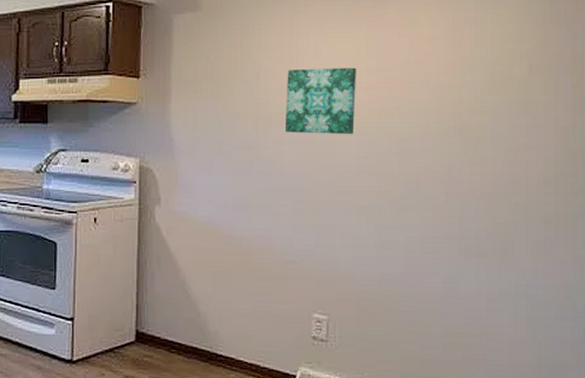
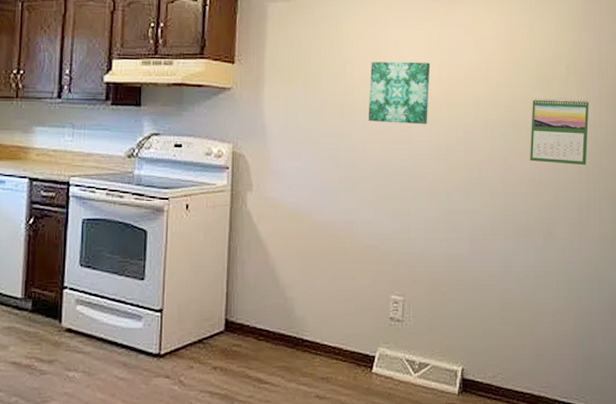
calendar: none [481,100,559,177] -> present [530,98,589,166]

